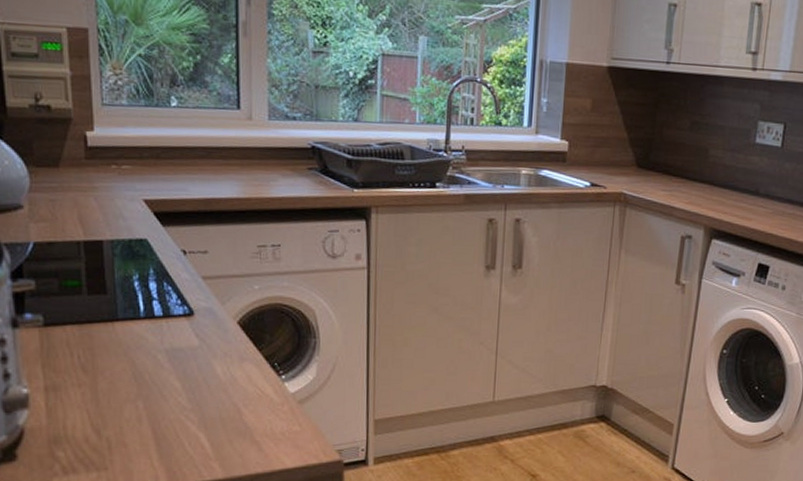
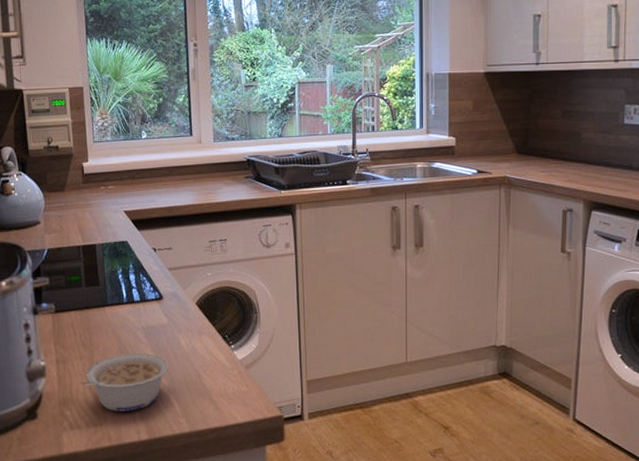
legume: none [76,381,199,453] -> present [79,354,169,411]

